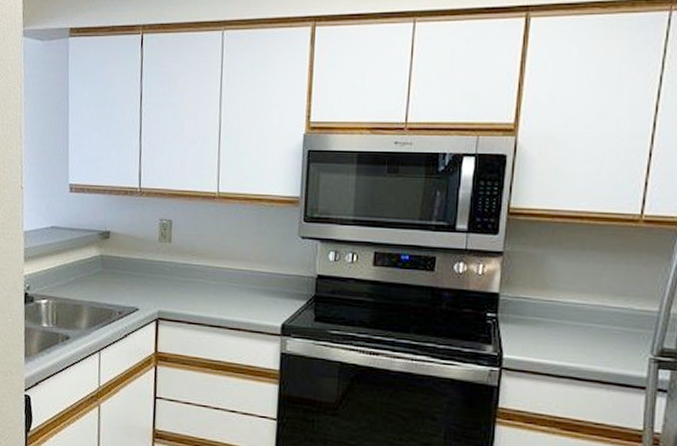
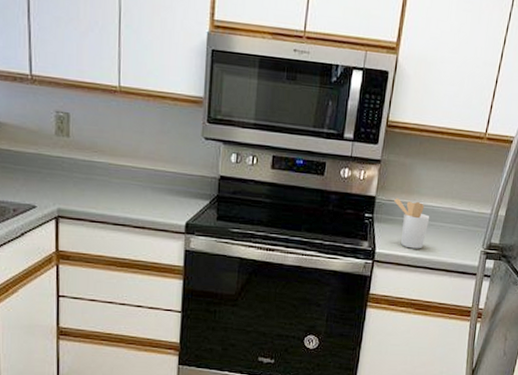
utensil holder: none [523,294,573,355] -> present [394,198,430,249]

